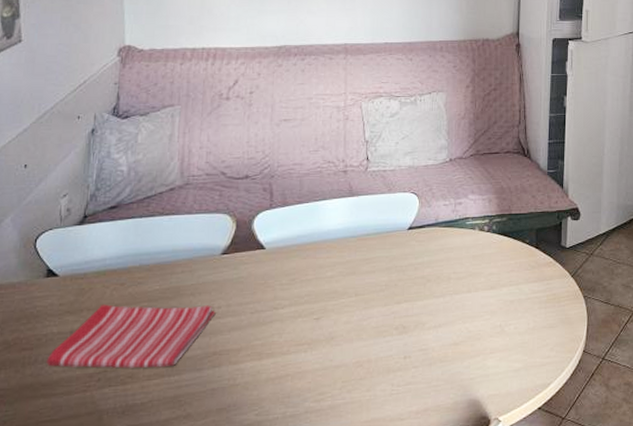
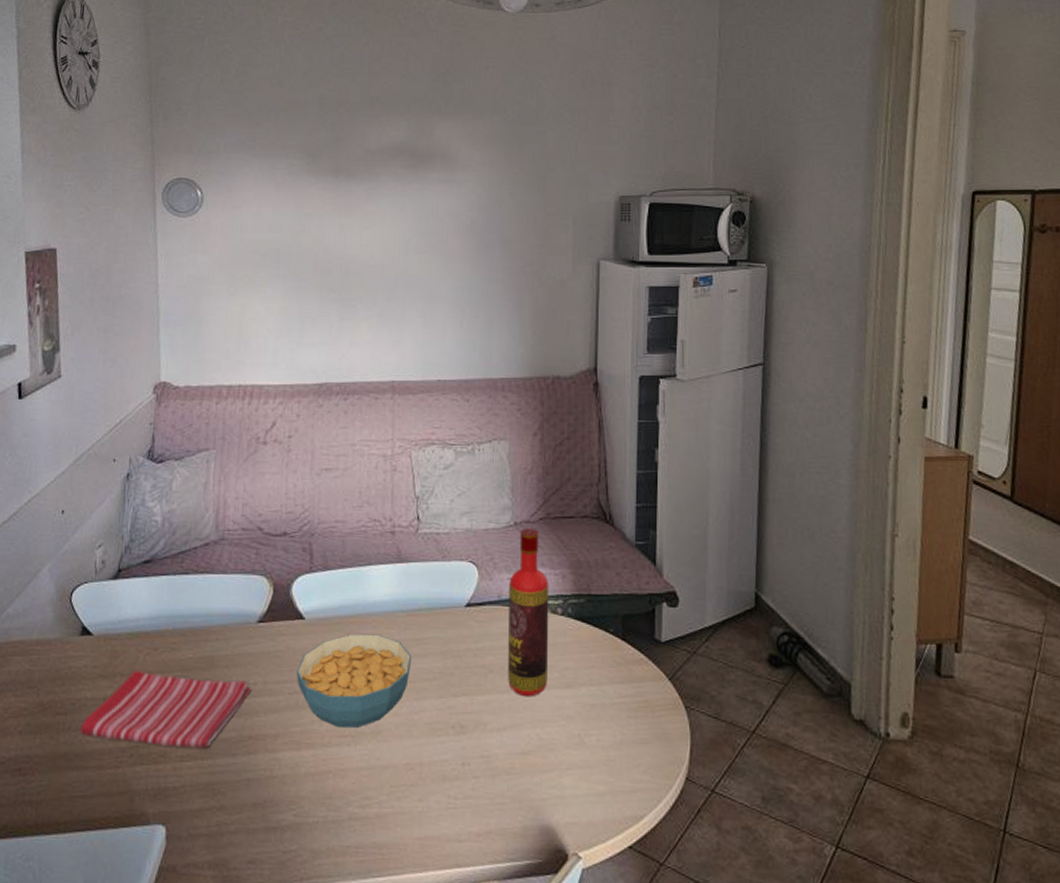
cereal bowl: none [257,257,362,338] -> present [296,633,412,729]
bottle: none [443,163,478,299] -> present [508,527,549,697]

